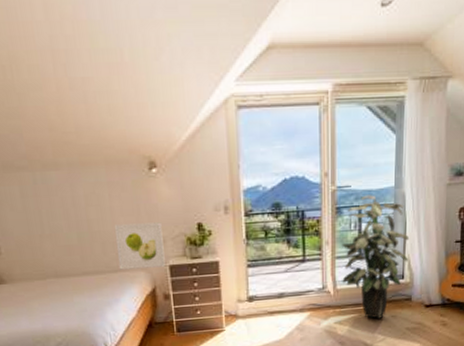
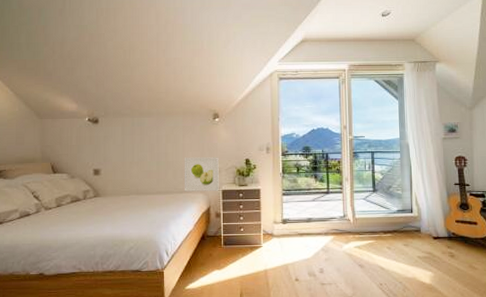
indoor plant: present [342,195,410,319] -> none [359,144,415,246]

